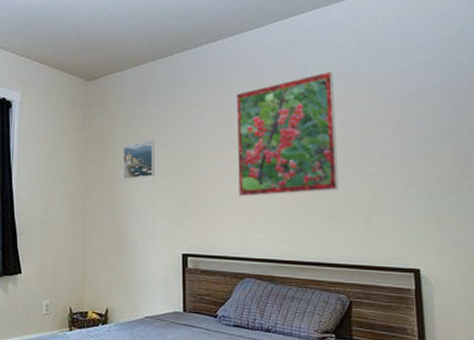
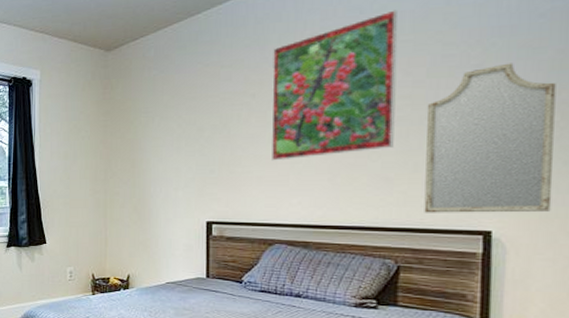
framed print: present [122,139,156,180] -> none [144,107,180,150]
home mirror: none [361,124,461,253] -> present [424,63,556,213]

